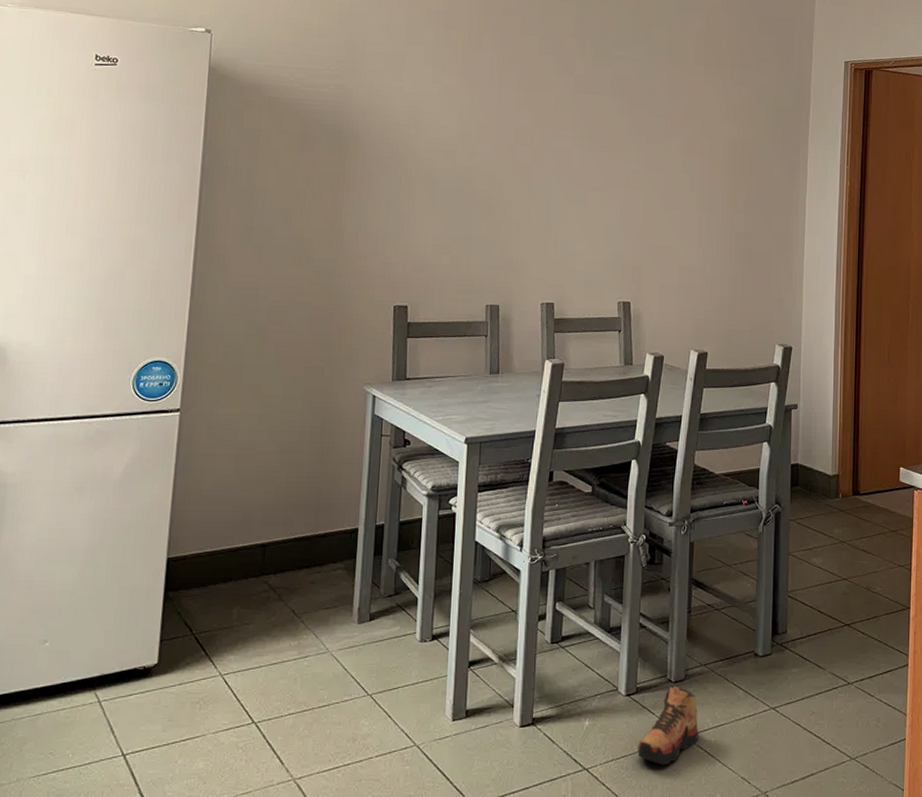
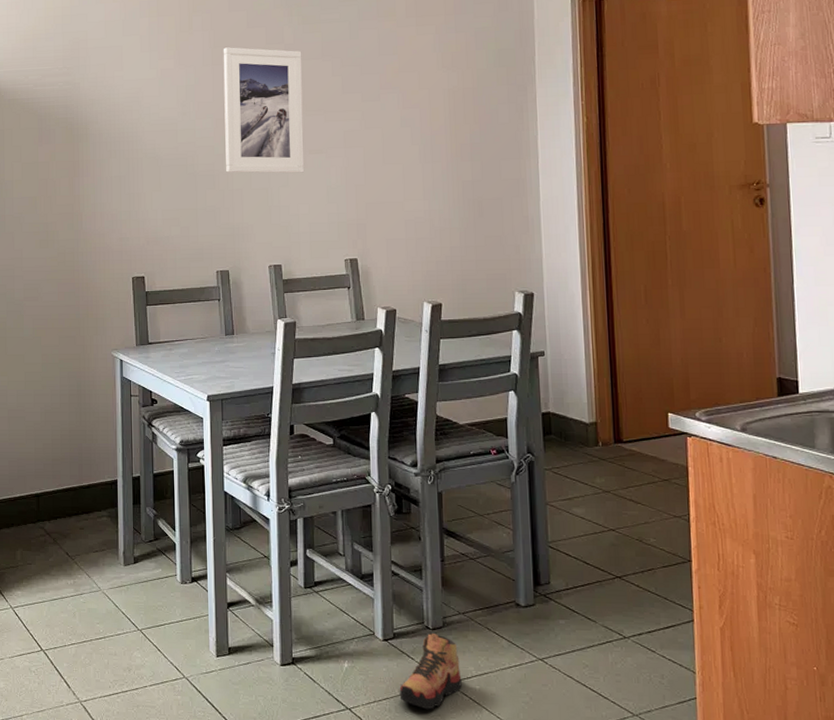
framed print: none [505,71,592,210] -> present [223,47,304,174]

